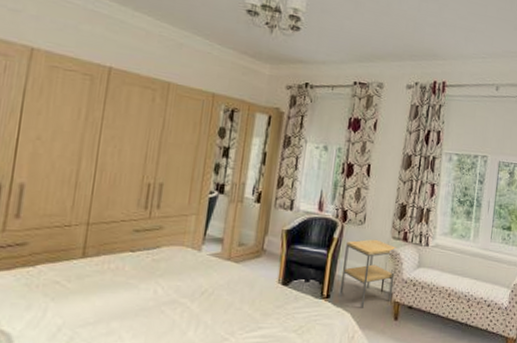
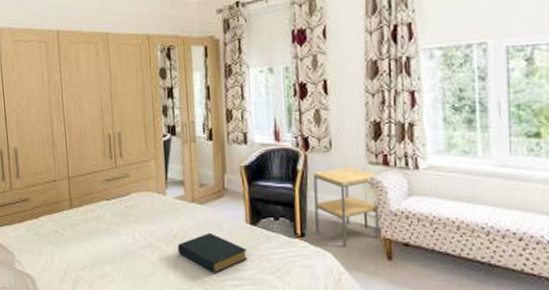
hardback book: none [203,290,275,332] -> present [177,232,248,274]

